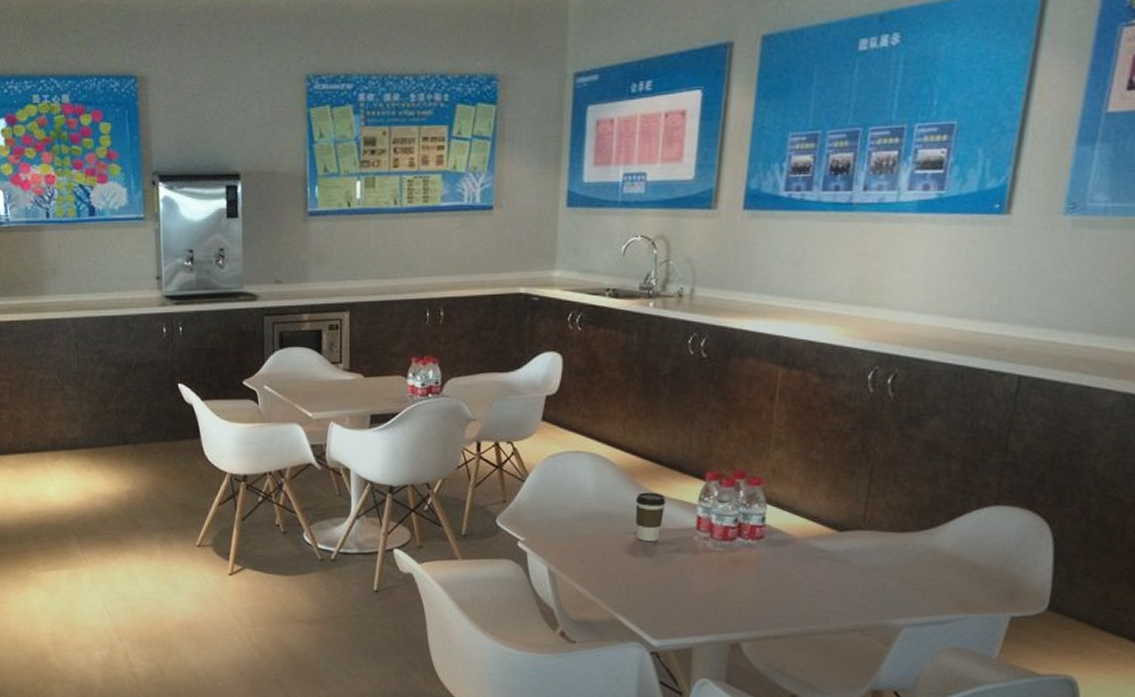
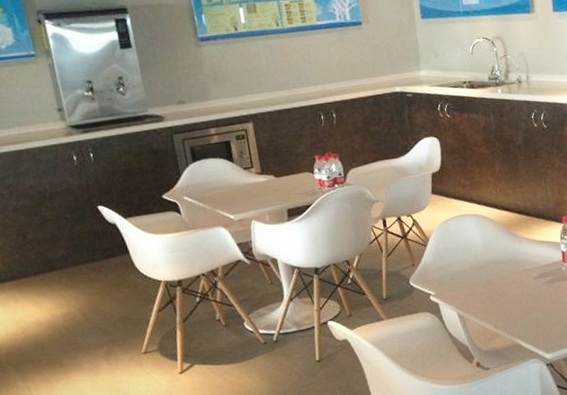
coffee cup: present [635,492,666,541] -> none [515,238,538,278]

